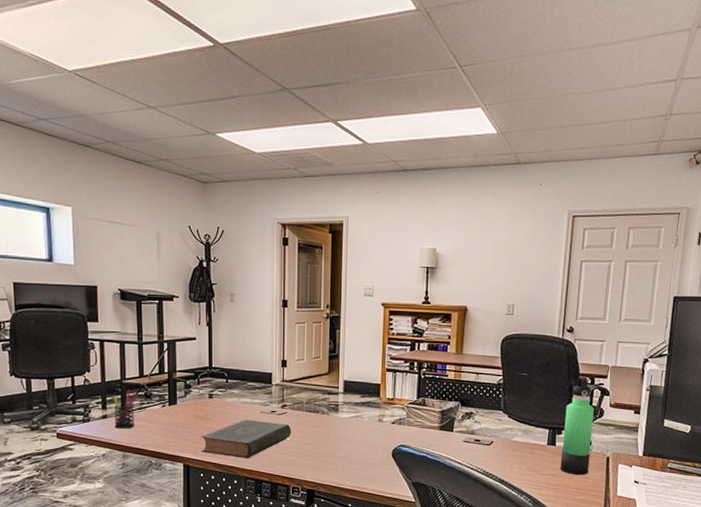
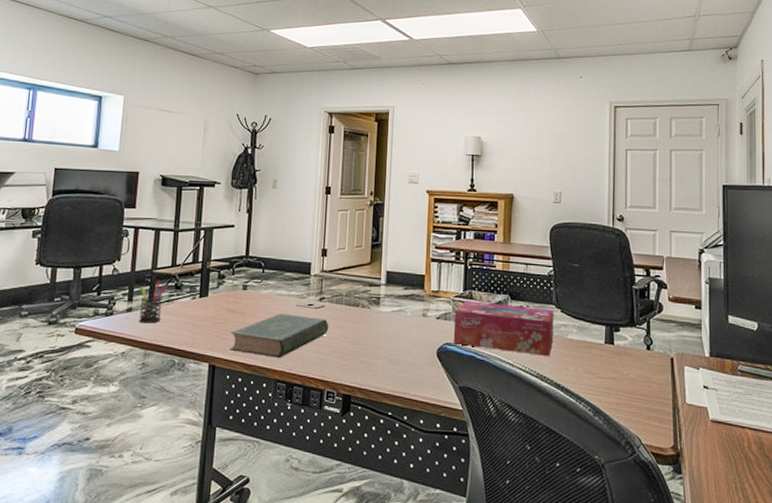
tissue box: none [407,407,502,457] -> present [453,301,554,357]
thermos bottle: present [560,376,594,475] -> none [621,267,653,379]

